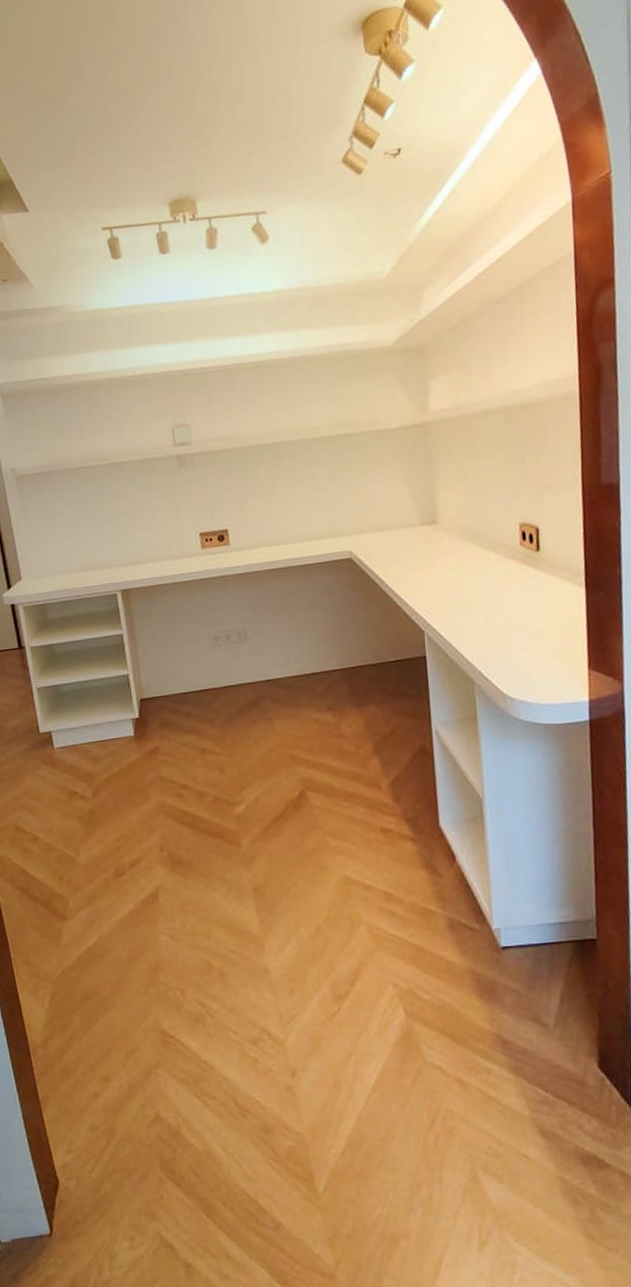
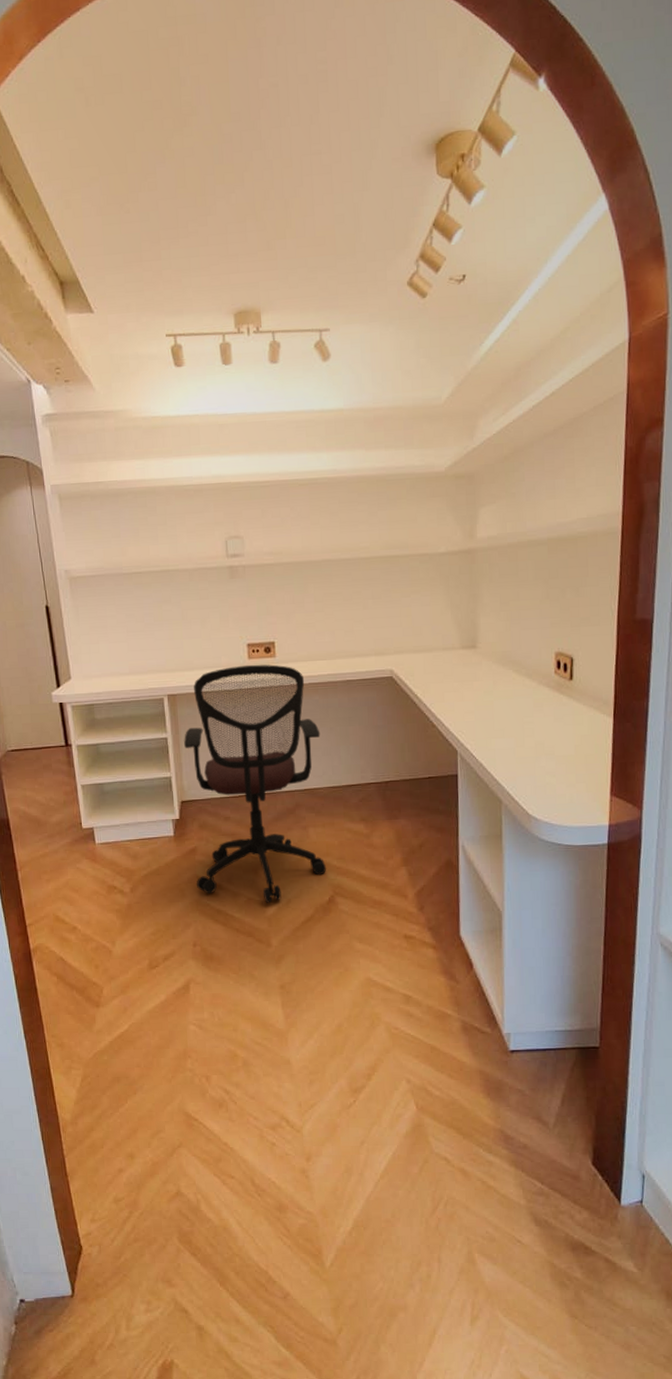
office chair: none [140,552,295,801] -> present [184,664,326,903]

